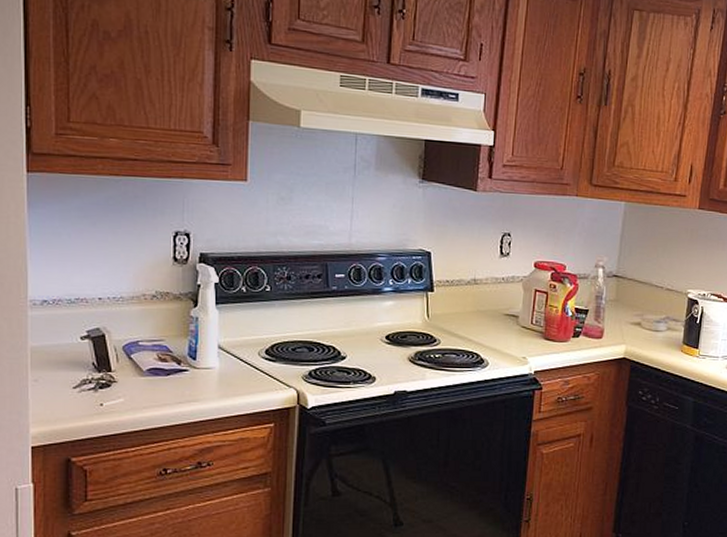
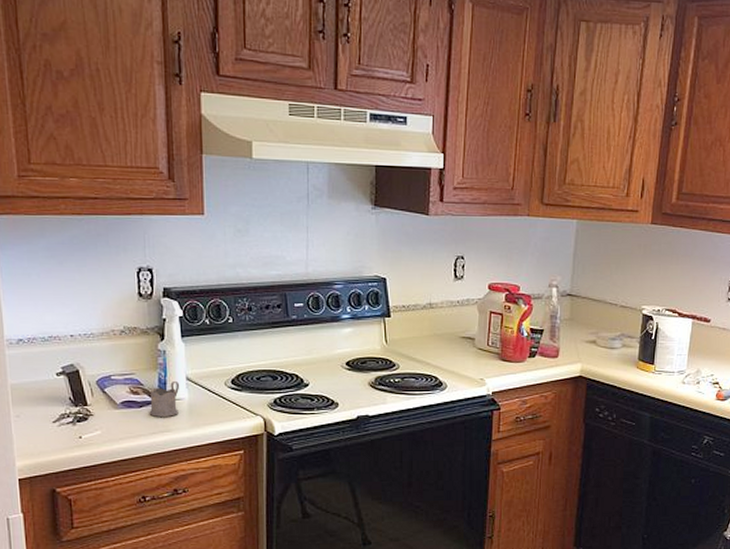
tea glass holder: none [176,348,210,386] -> present [149,380,179,417]

